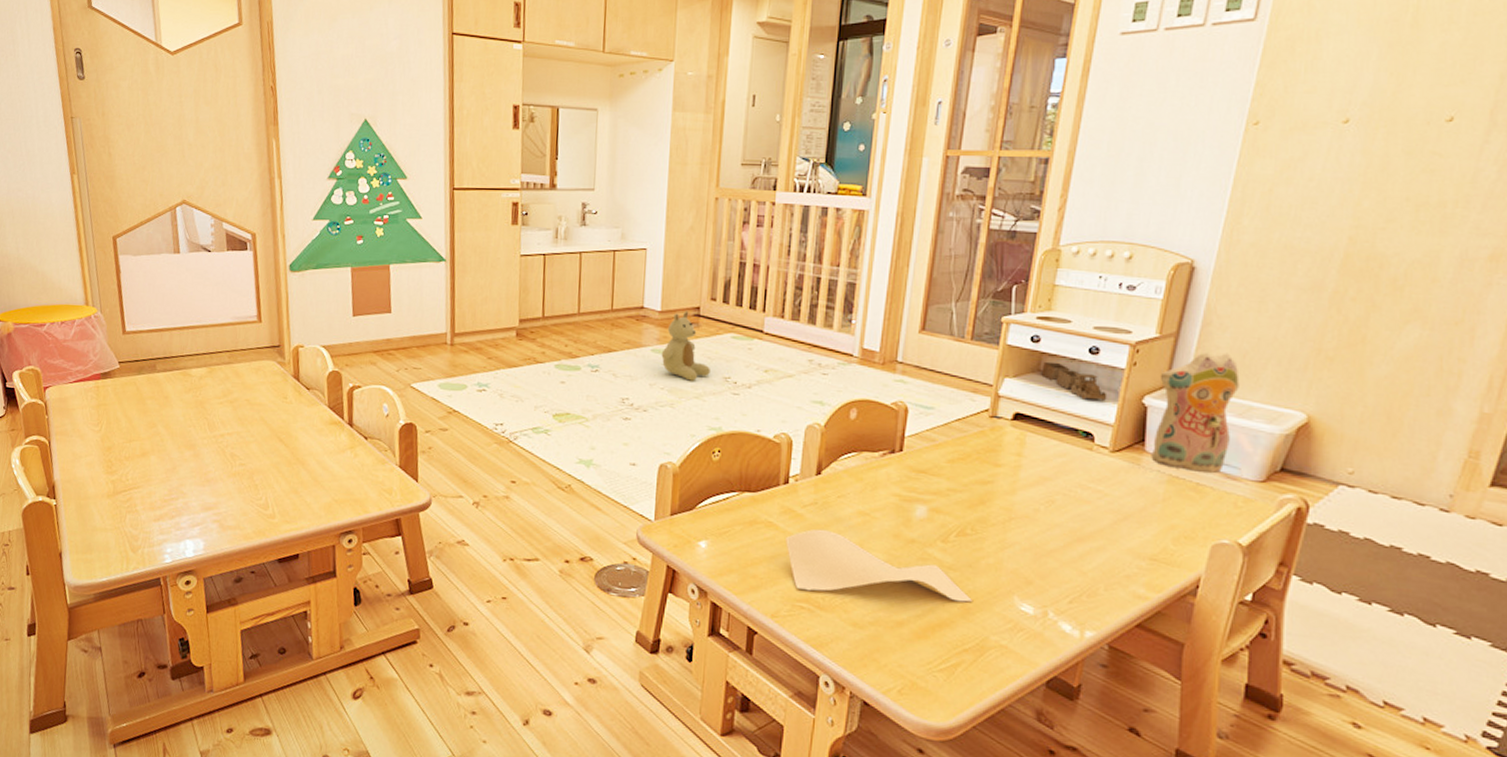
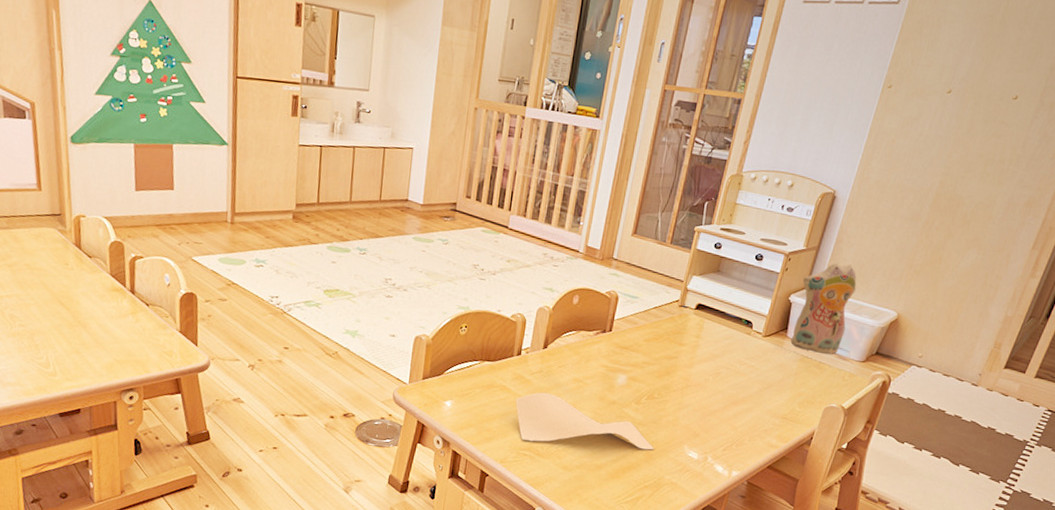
stuffed bear: present [661,311,711,381] -> none [421,205,463,267]
toy train: present [1041,361,1107,401] -> none [719,264,765,297]

